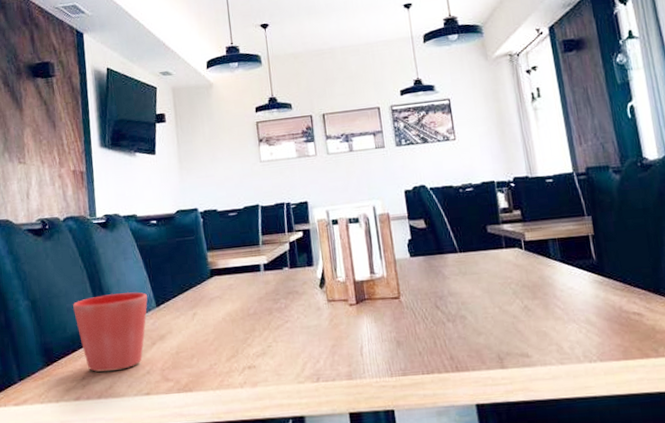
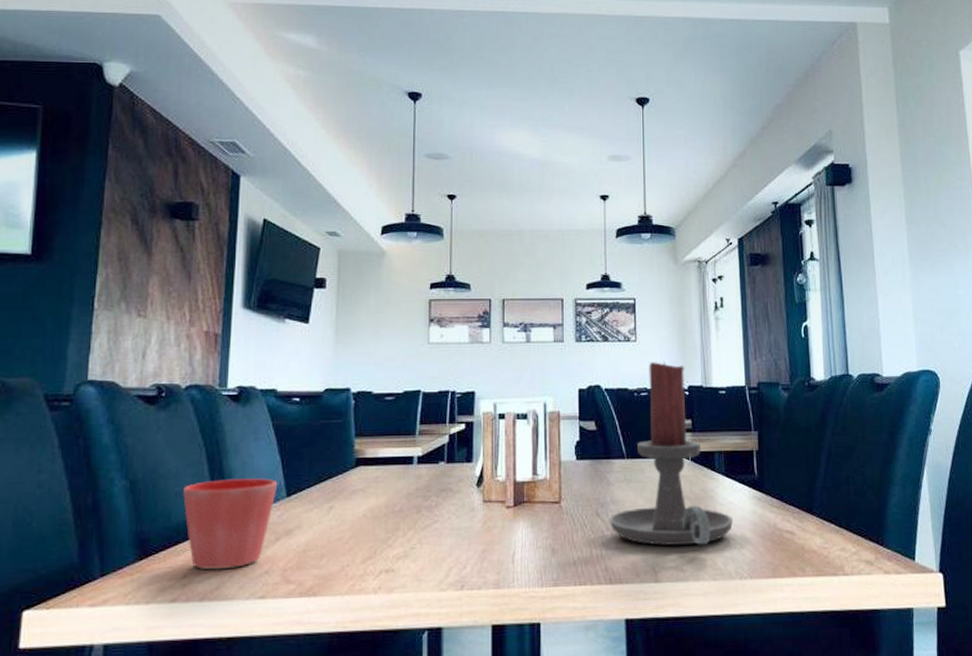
candle holder: none [448,156,576,333] -> present [609,361,734,546]

